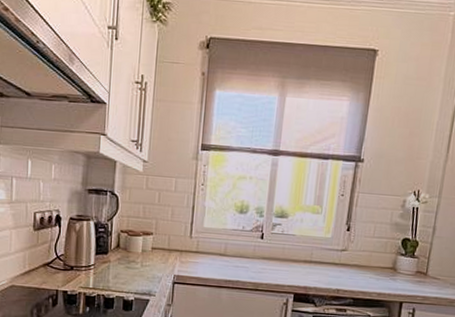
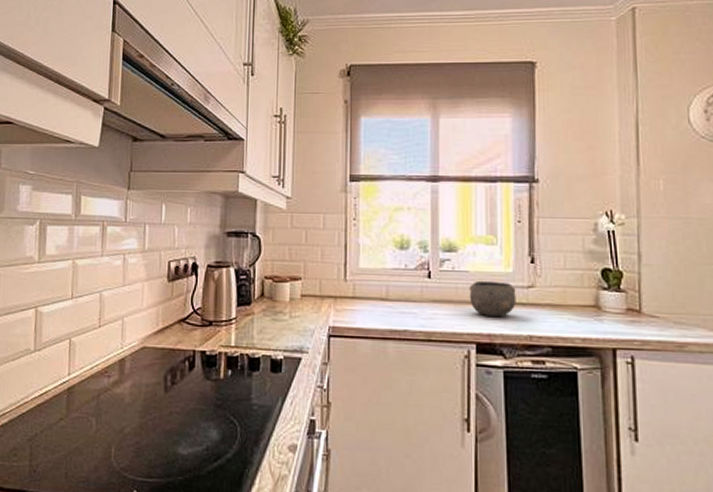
bowl: none [293,243,332,274] -> present [469,280,516,318]

